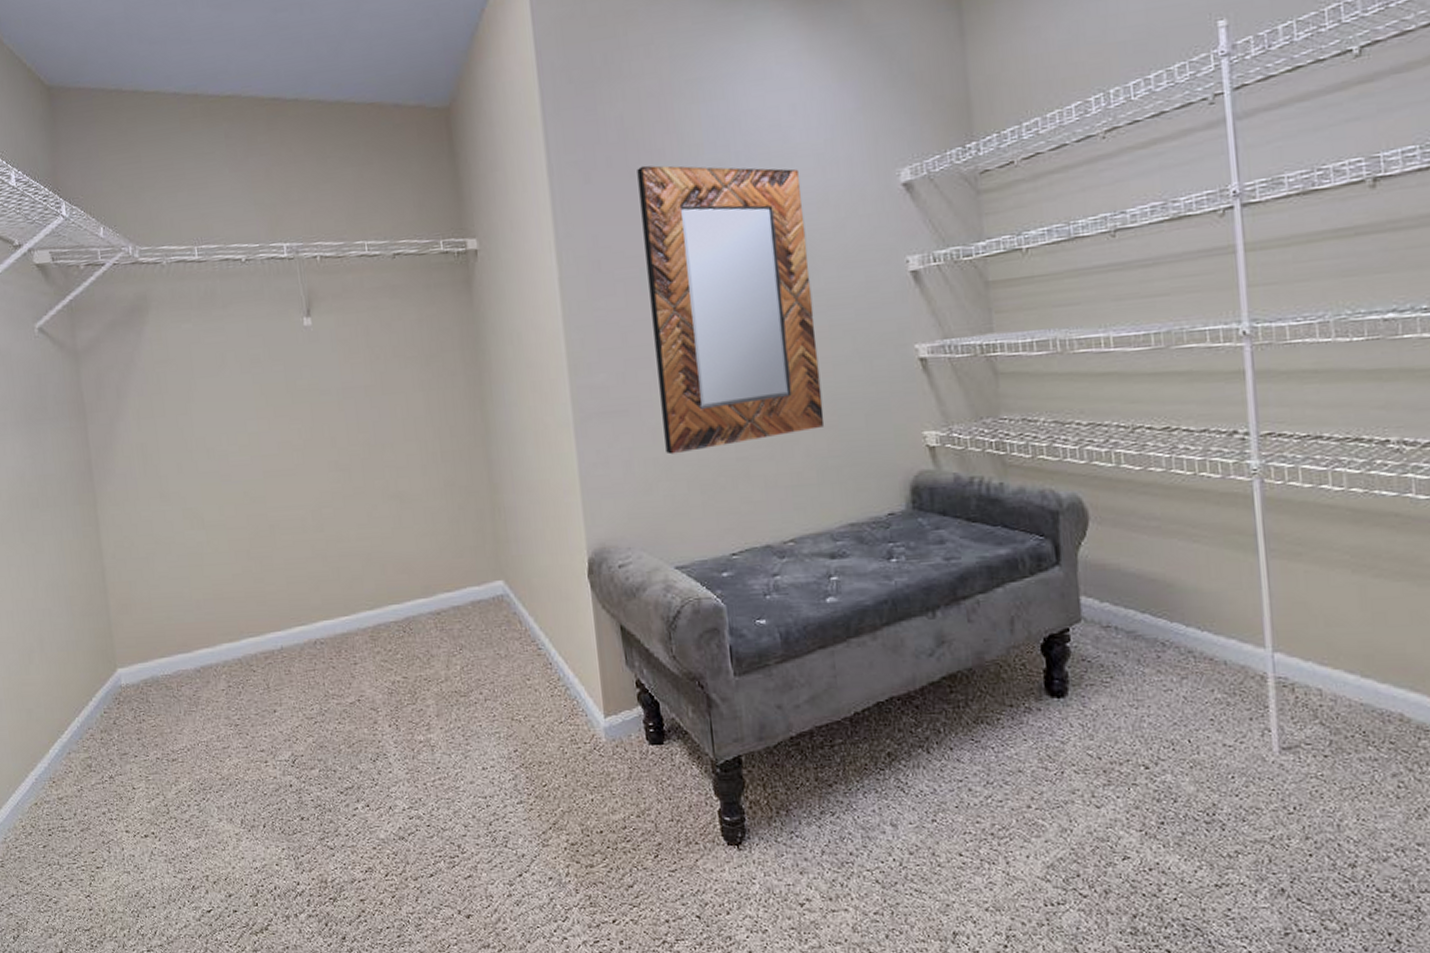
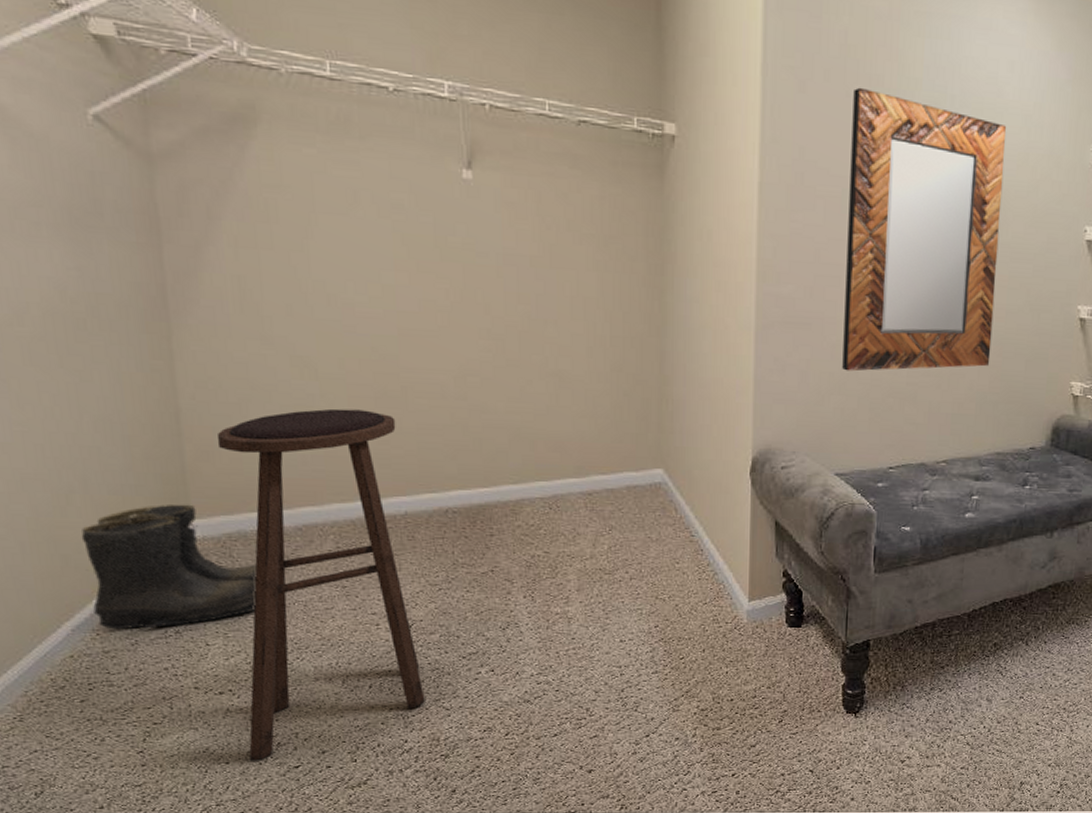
boots: none [39,655,169,777] -> present [81,503,257,630]
stool: none [132,551,312,905] -> present [216,408,425,761]

